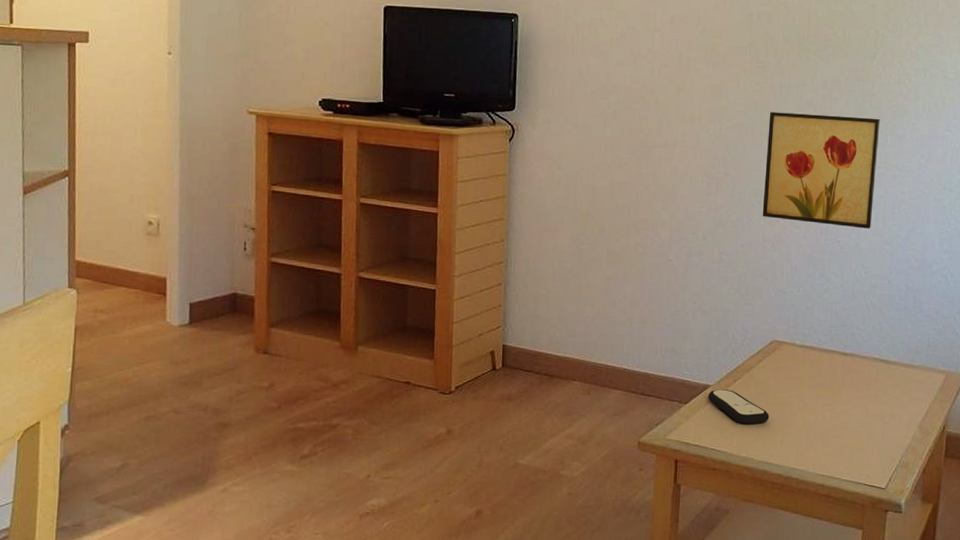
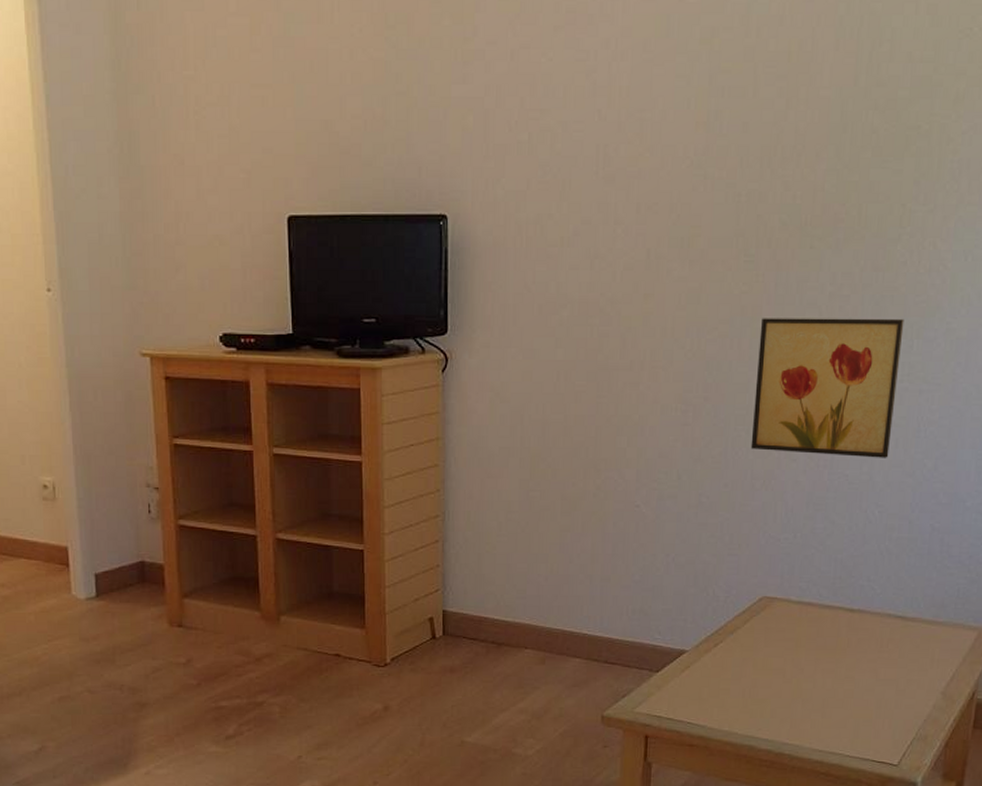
remote control: present [708,389,770,425] -> none [684,655,758,694]

